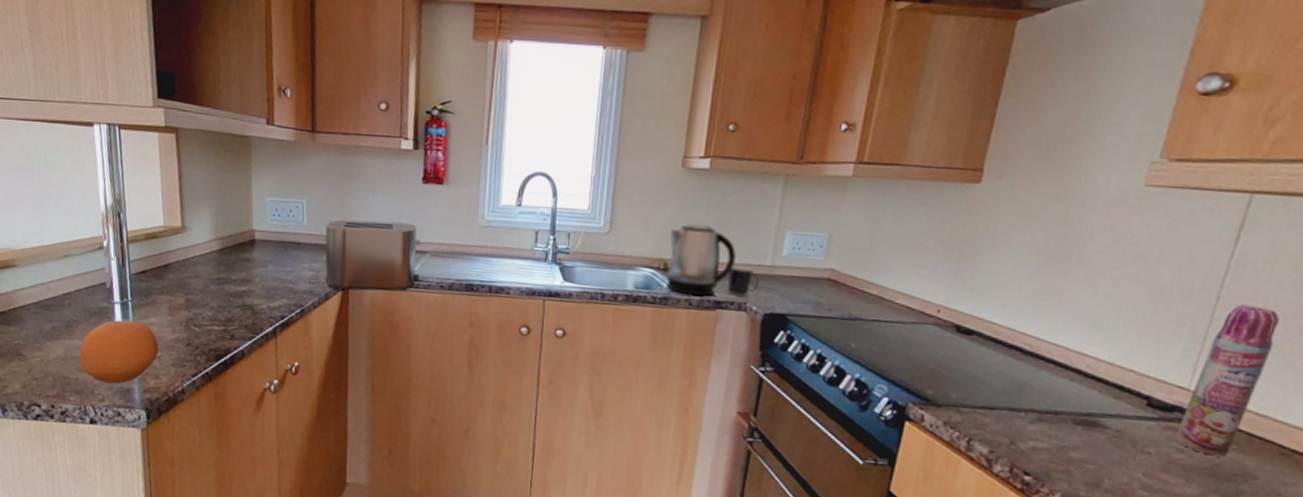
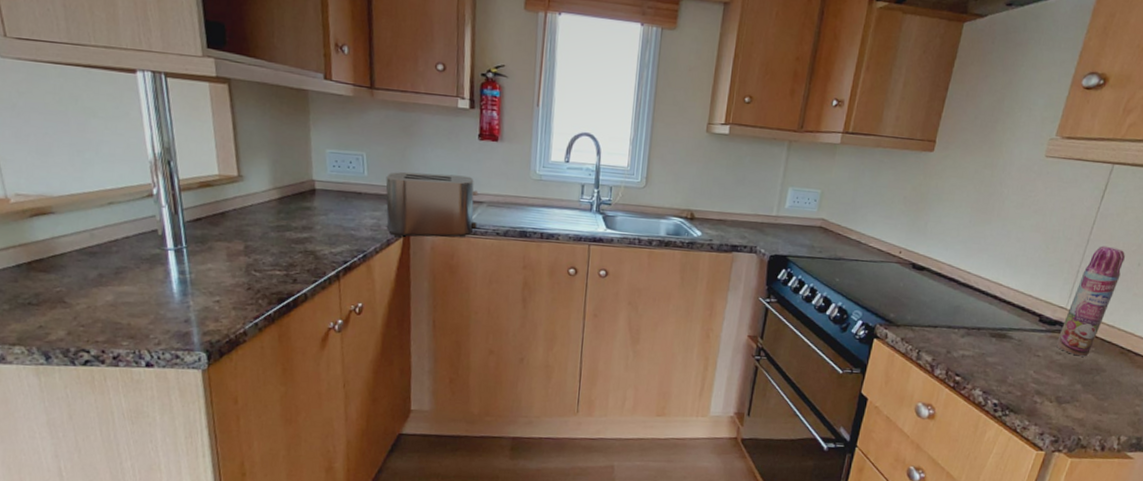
fruit: present [79,320,159,384] -> none [130,266,218,328]
kettle: present [666,223,736,299] -> none [692,180,749,243]
mug: present [727,265,760,296] -> none [742,216,767,241]

